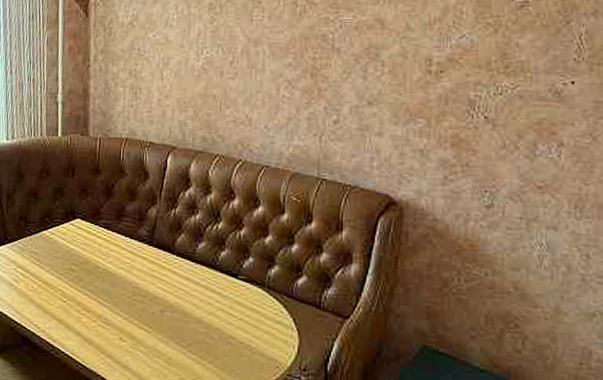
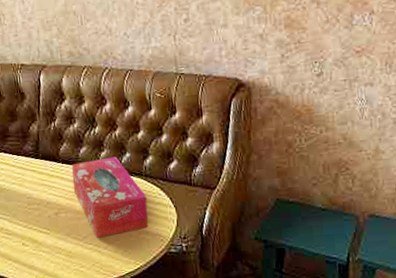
tissue box: none [185,258,266,349] -> present [72,157,148,238]

